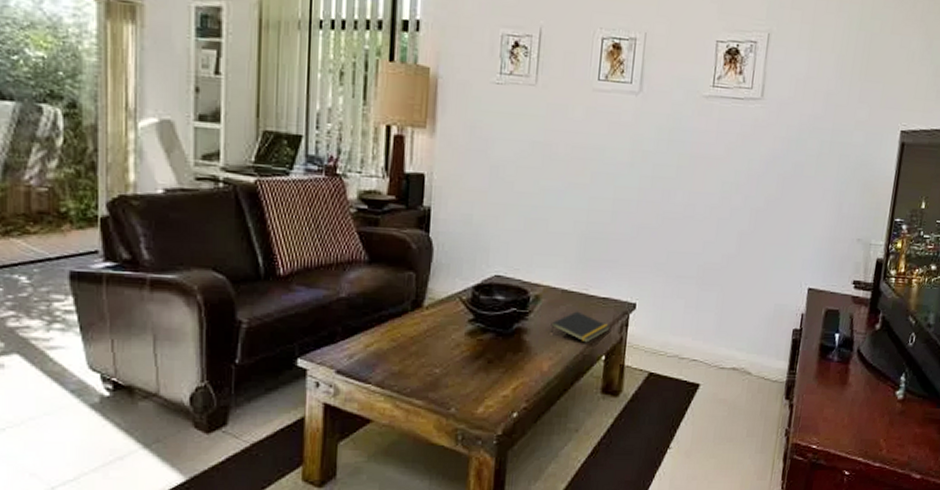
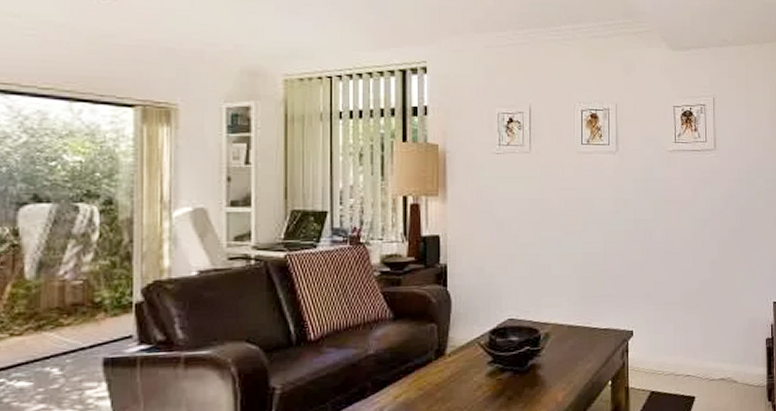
notepad: present [550,311,611,343] -> none [561,343,613,371]

